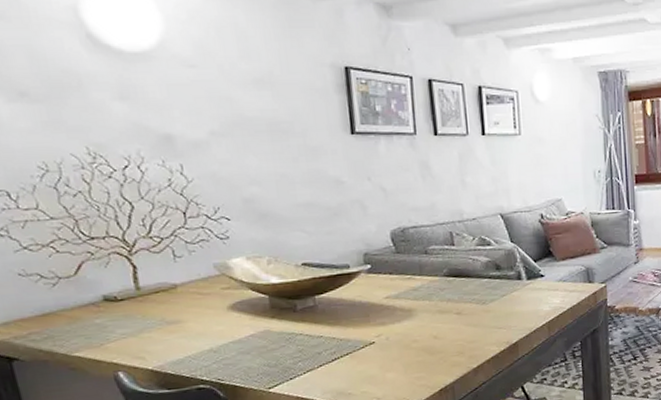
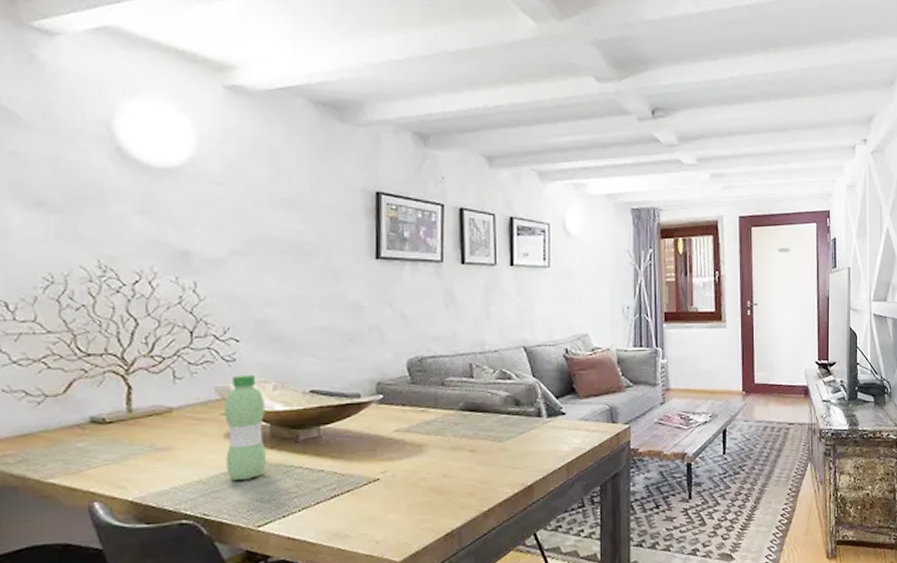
water bottle: none [223,250,270,349] -> present [224,374,267,482]

